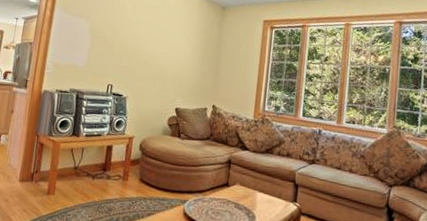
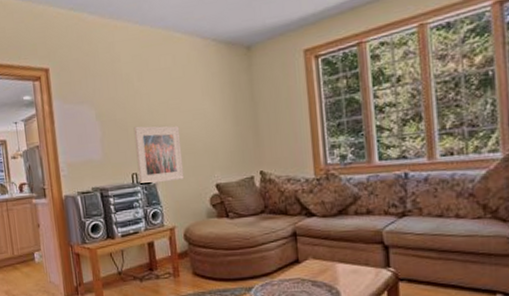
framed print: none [112,46,157,98] -> present [133,125,185,185]

